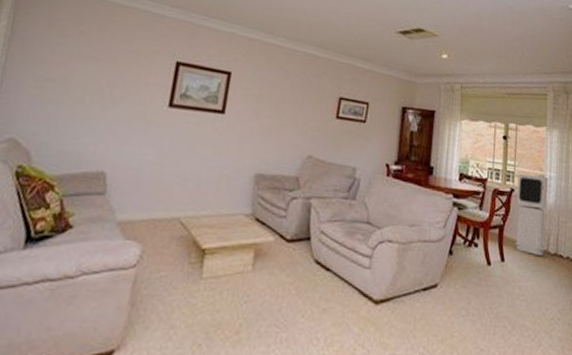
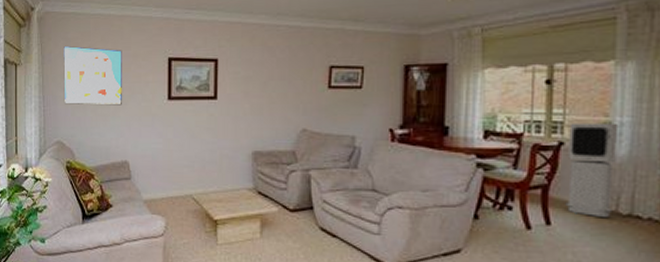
wall art: none [31,26,122,106] -> present [63,46,122,106]

